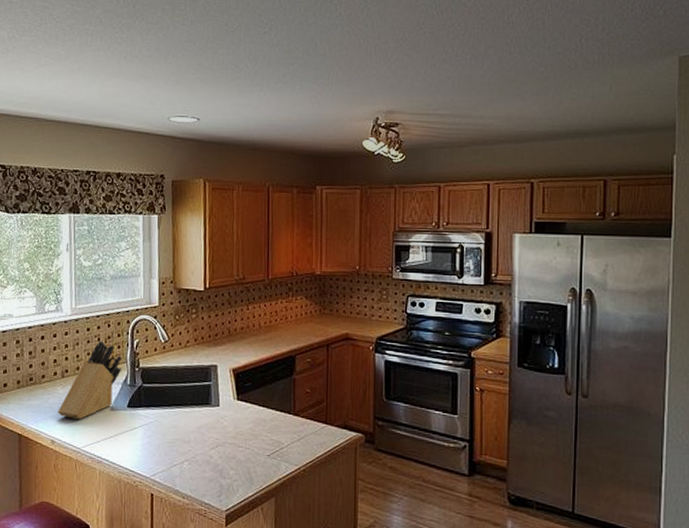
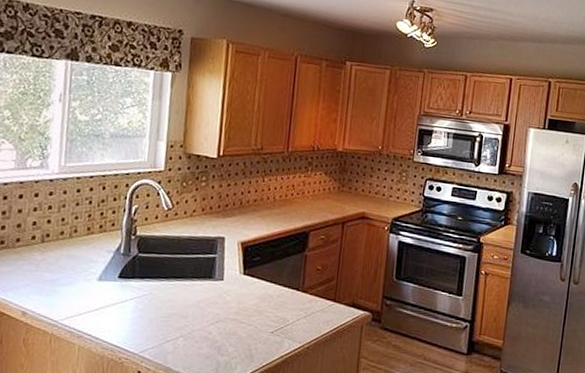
knife block: present [58,341,122,419] -> none [33,204,116,289]

